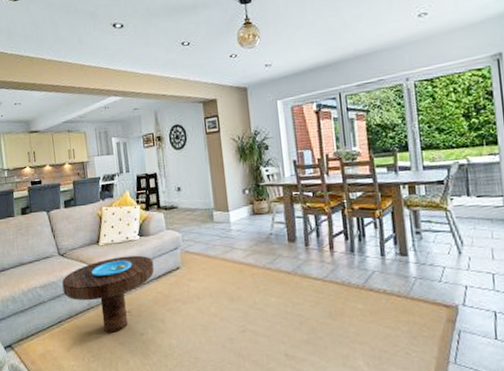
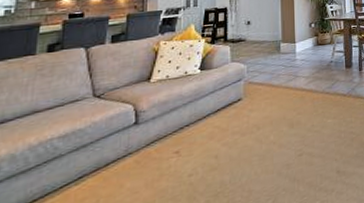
side table: present [62,255,154,333] -> none [92,89,213,181]

